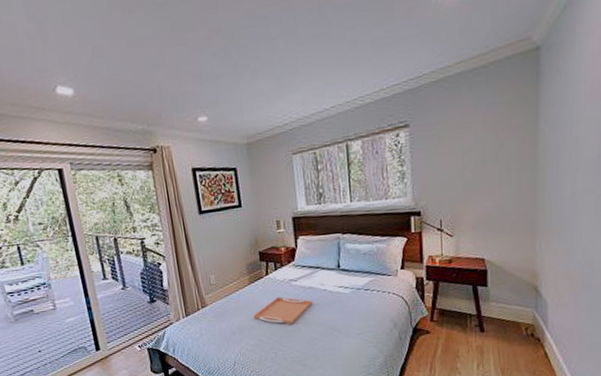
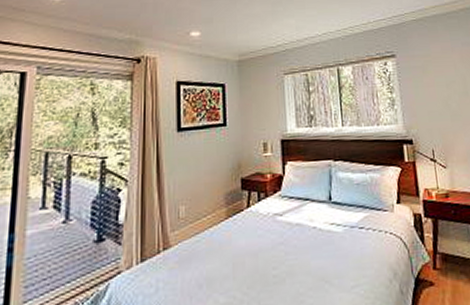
serving tray: present [253,296,313,325] -> none [227,235,300,275]

